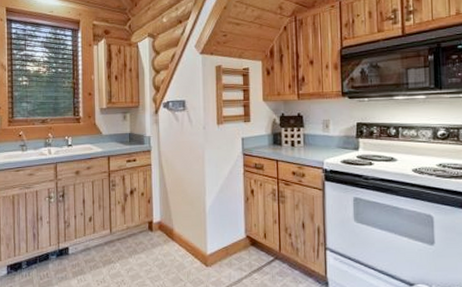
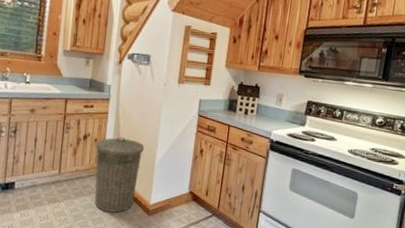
trash can: none [143,187,193,268] -> present [94,137,145,213]

